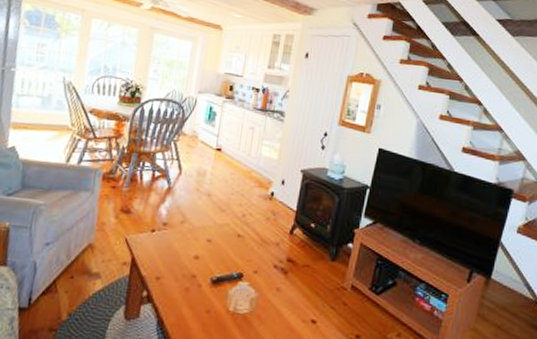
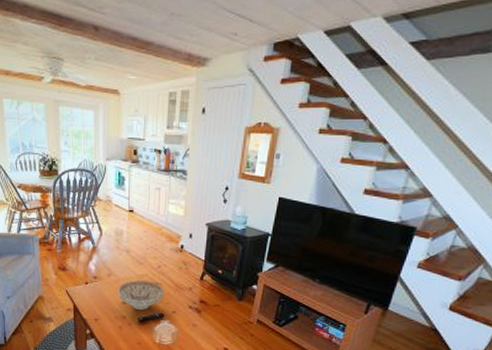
decorative bowl: none [190,230,247,269] -> present [118,280,165,311]

